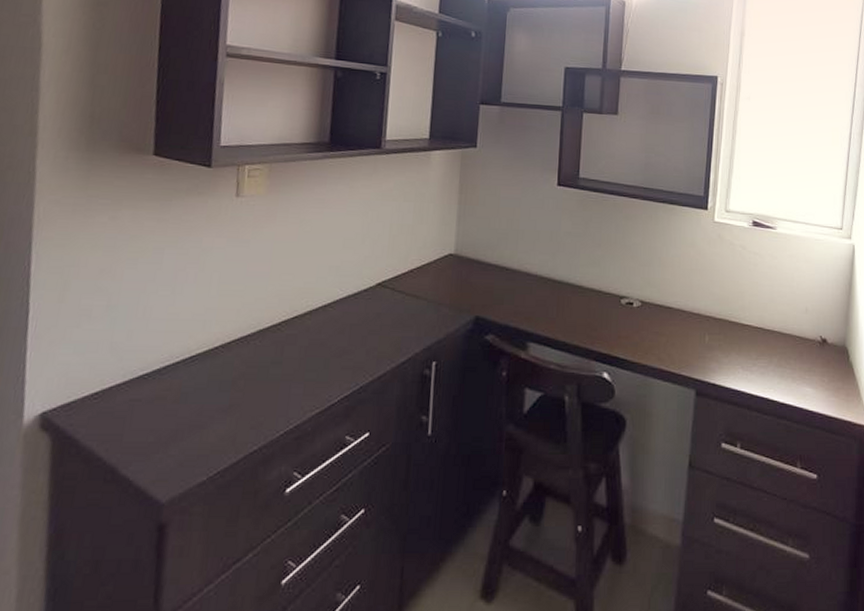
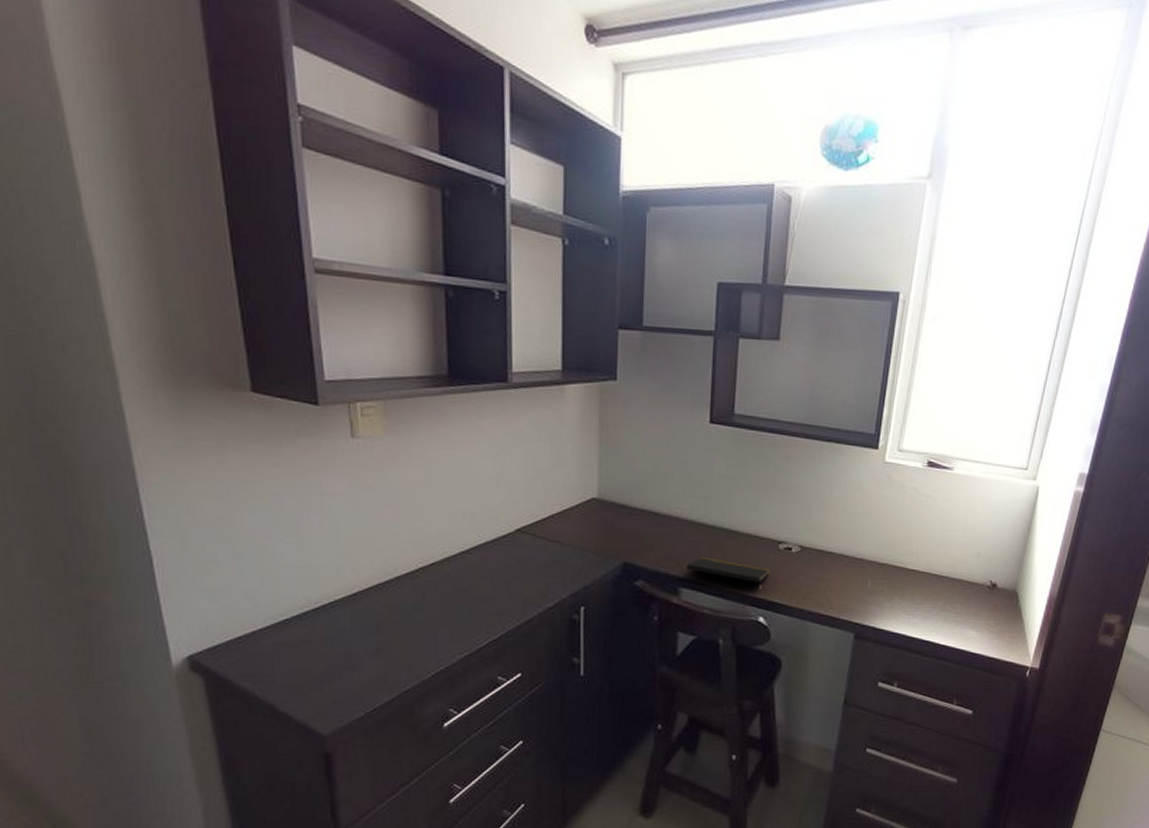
notepad: none [534,311,613,347] -> present [686,556,770,592]

